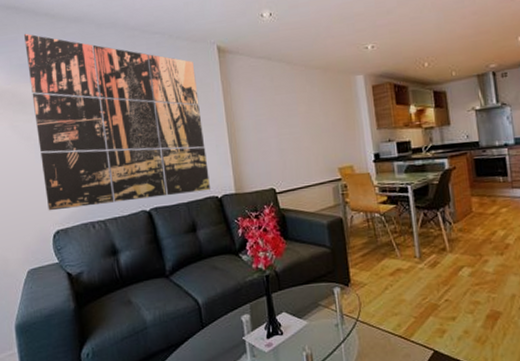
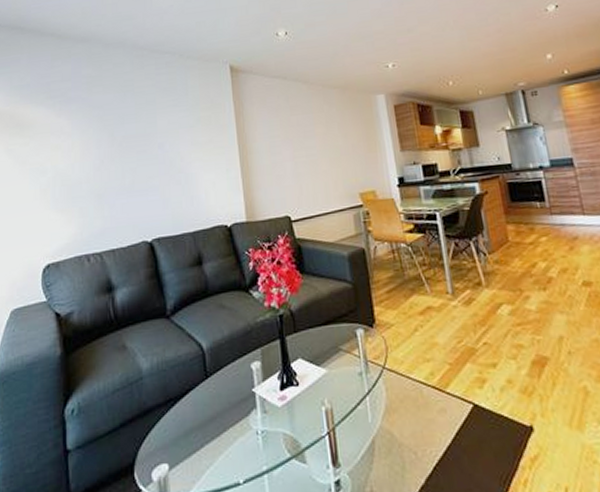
wall art: present [24,33,210,211] -> none [28,53,219,243]

